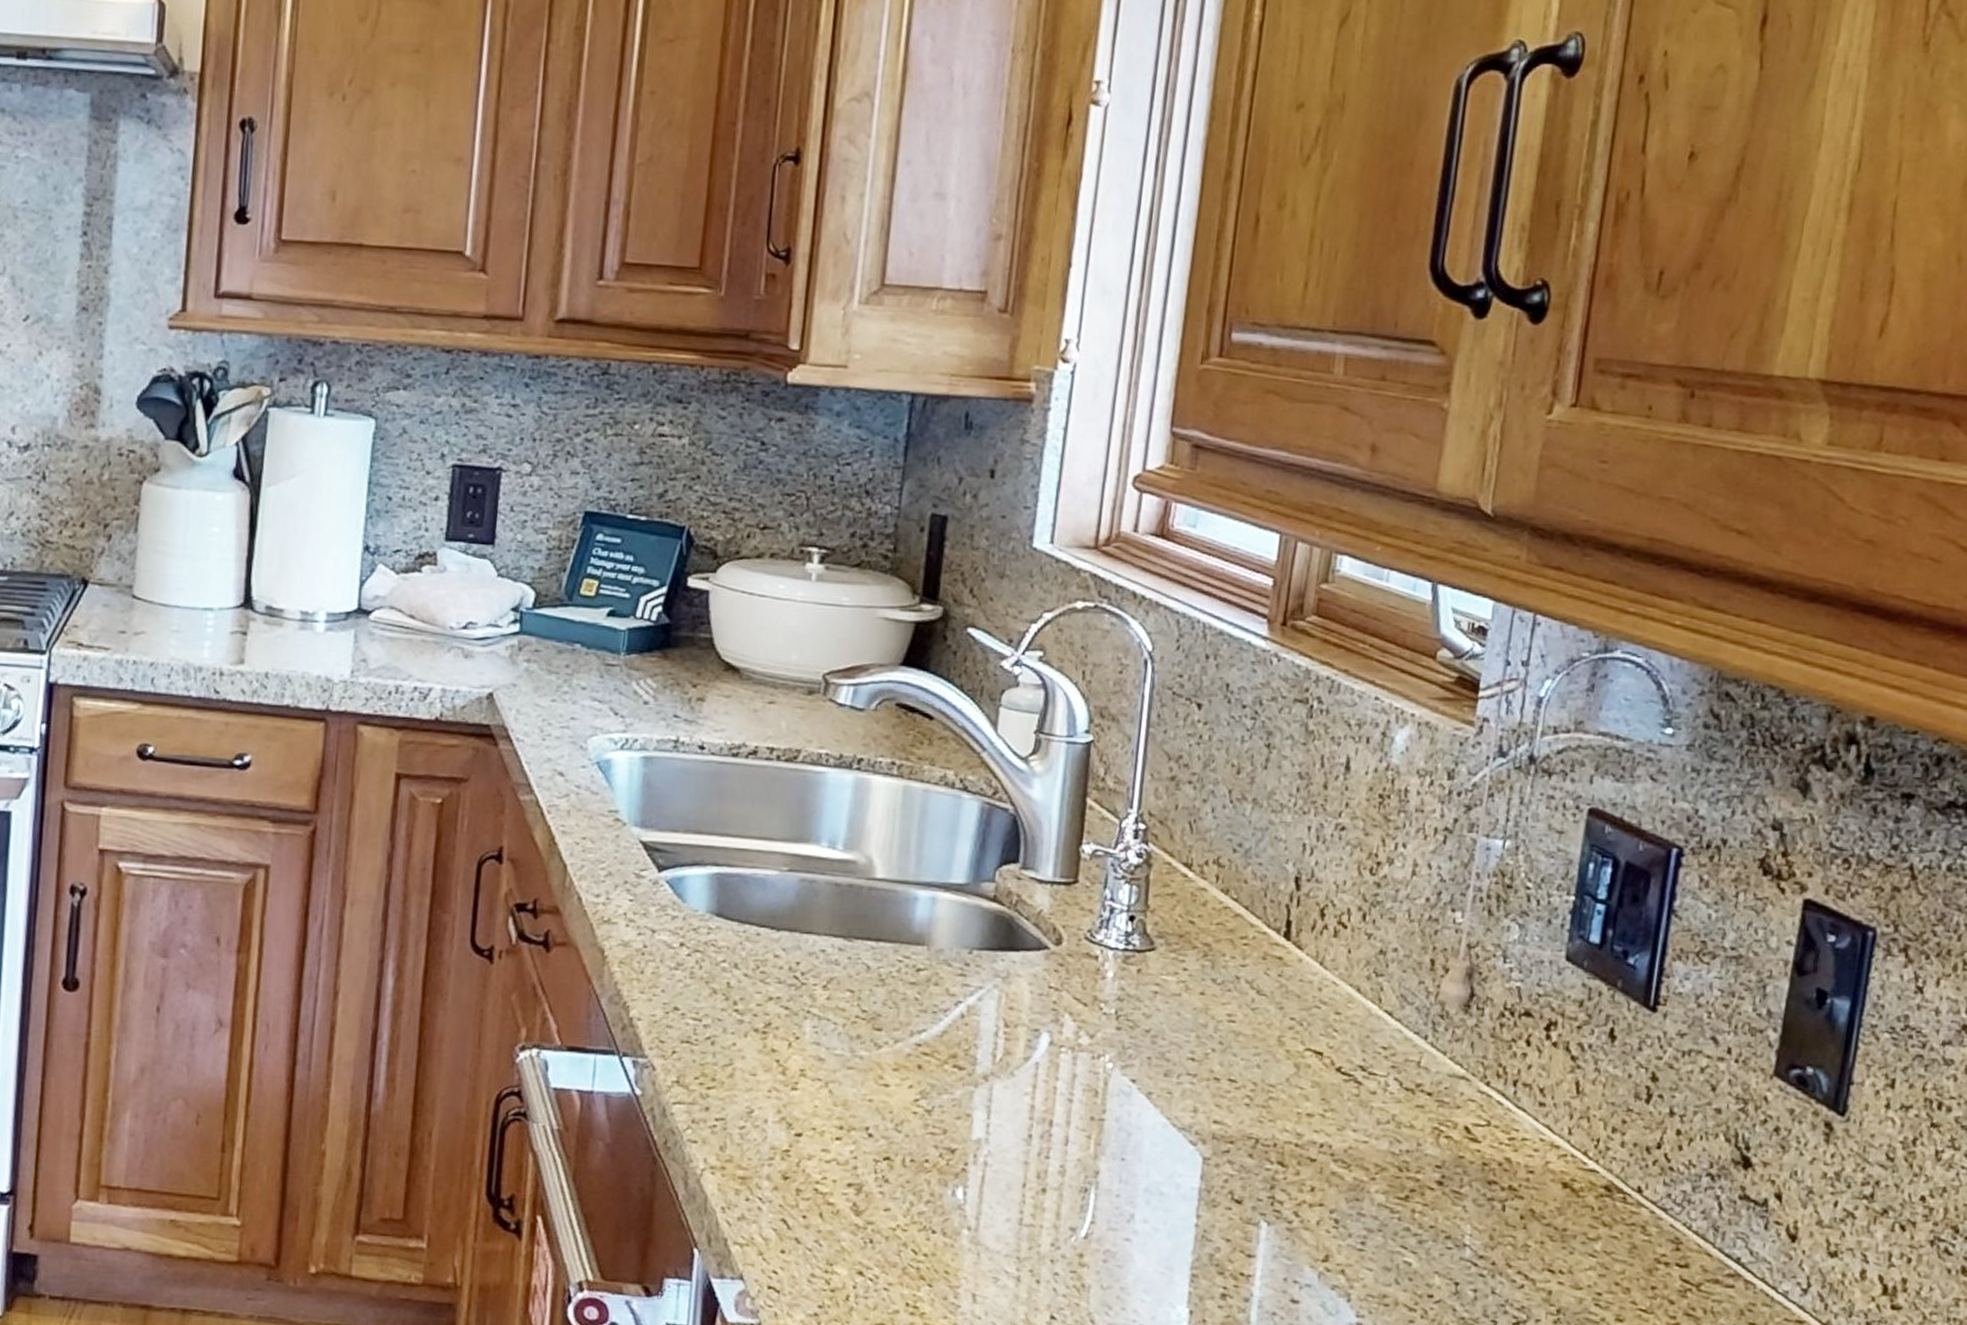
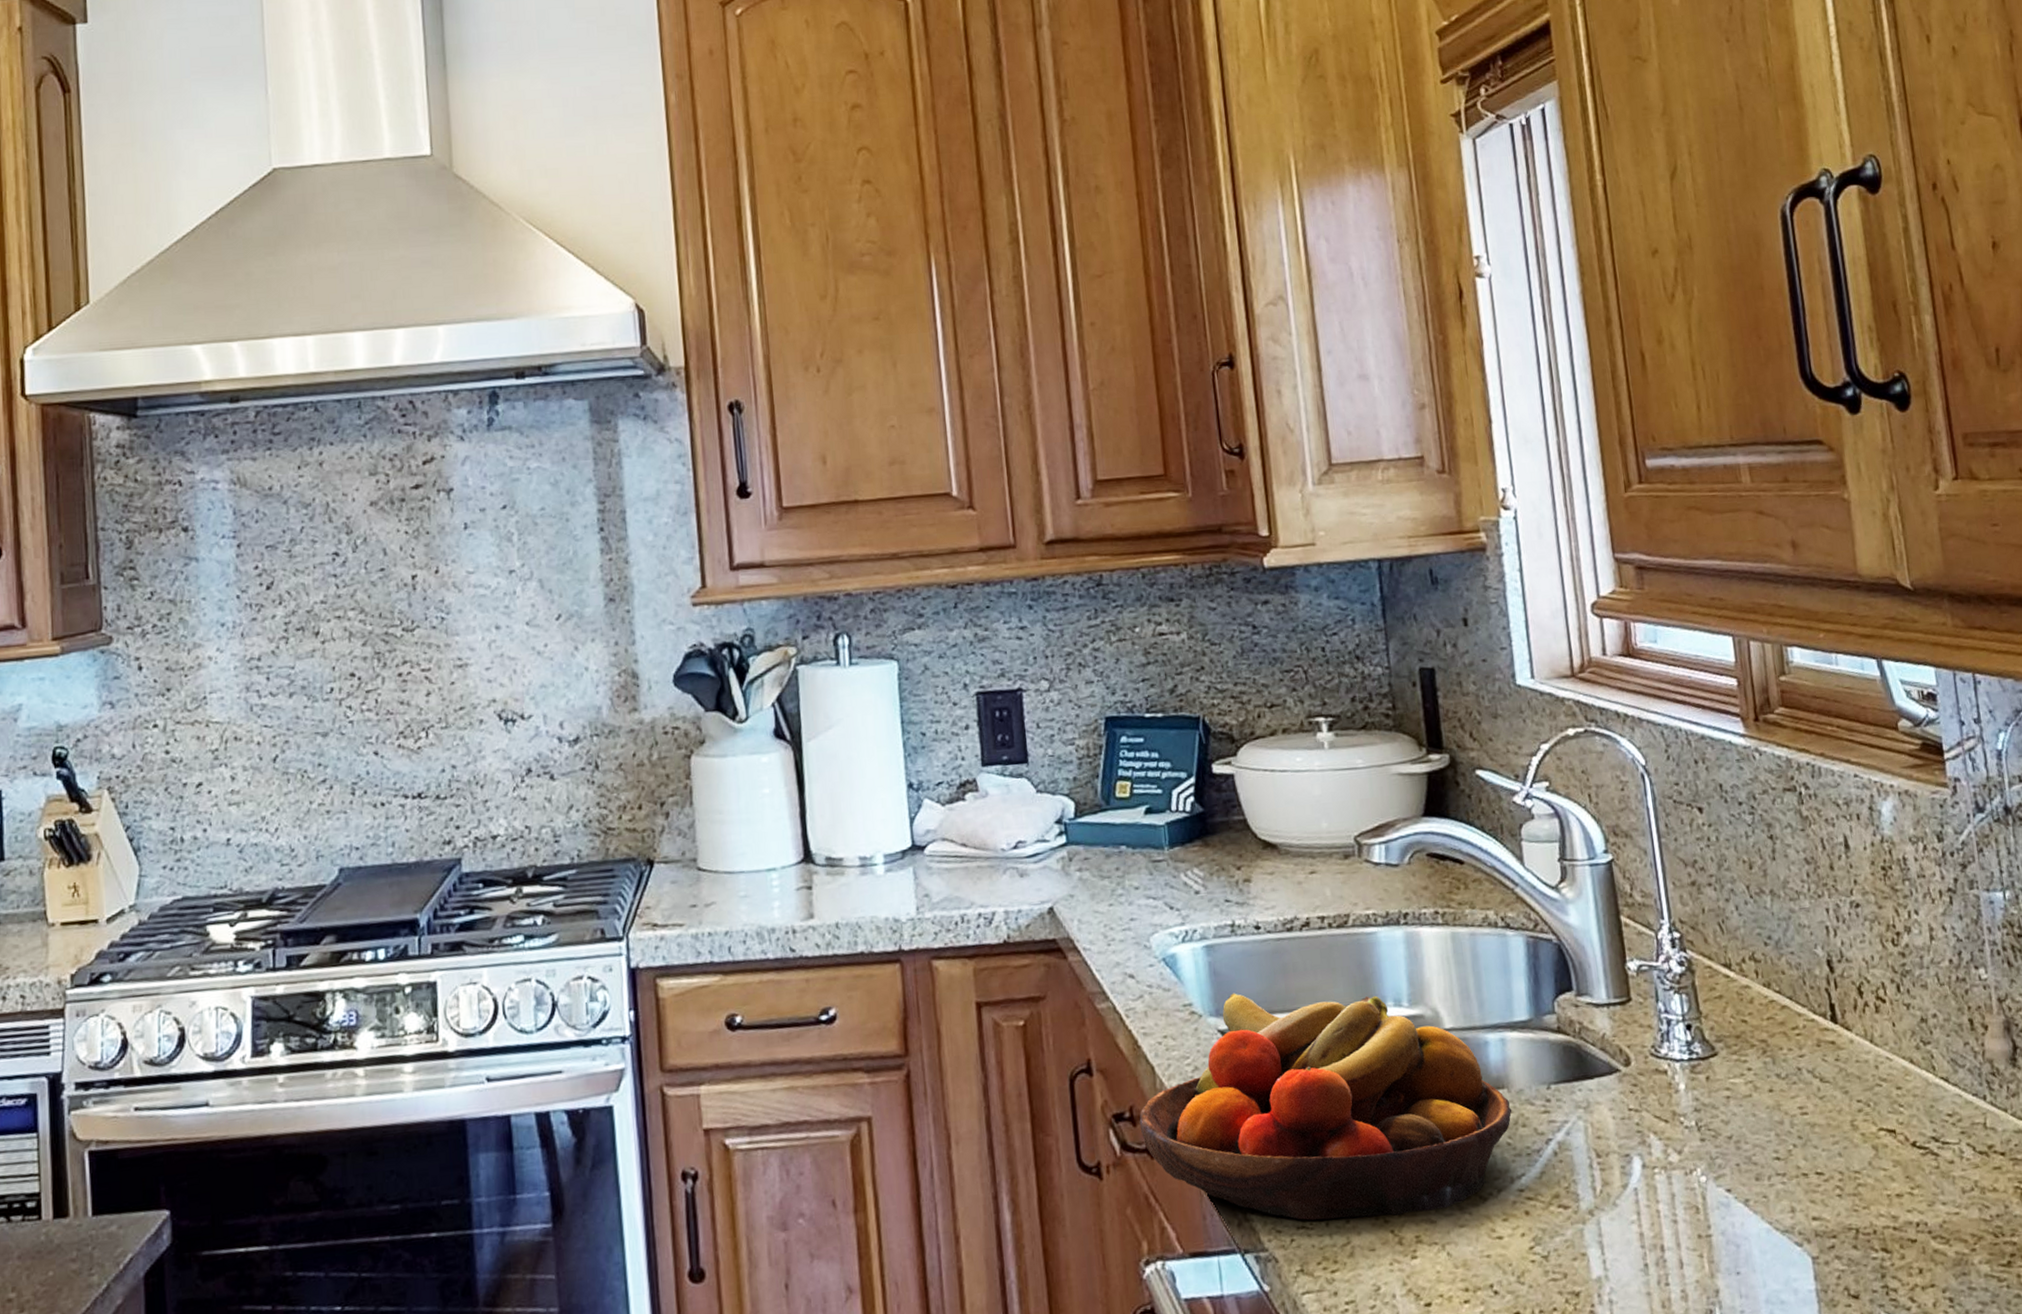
fruit bowl: none [540,807,928,1049] -> present [1139,993,1512,1220]

